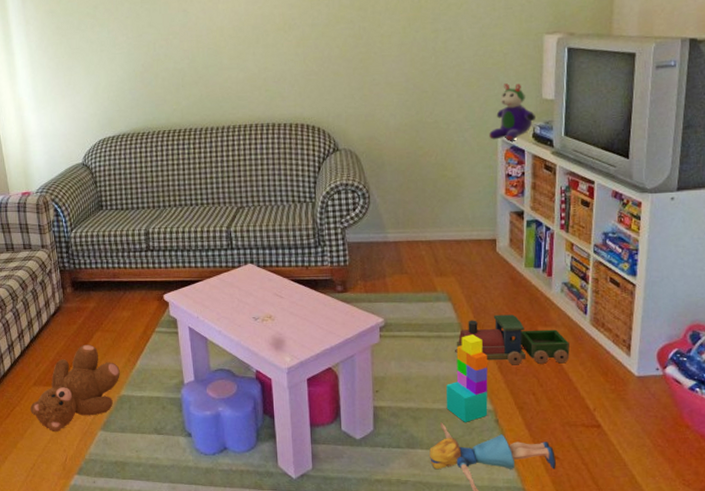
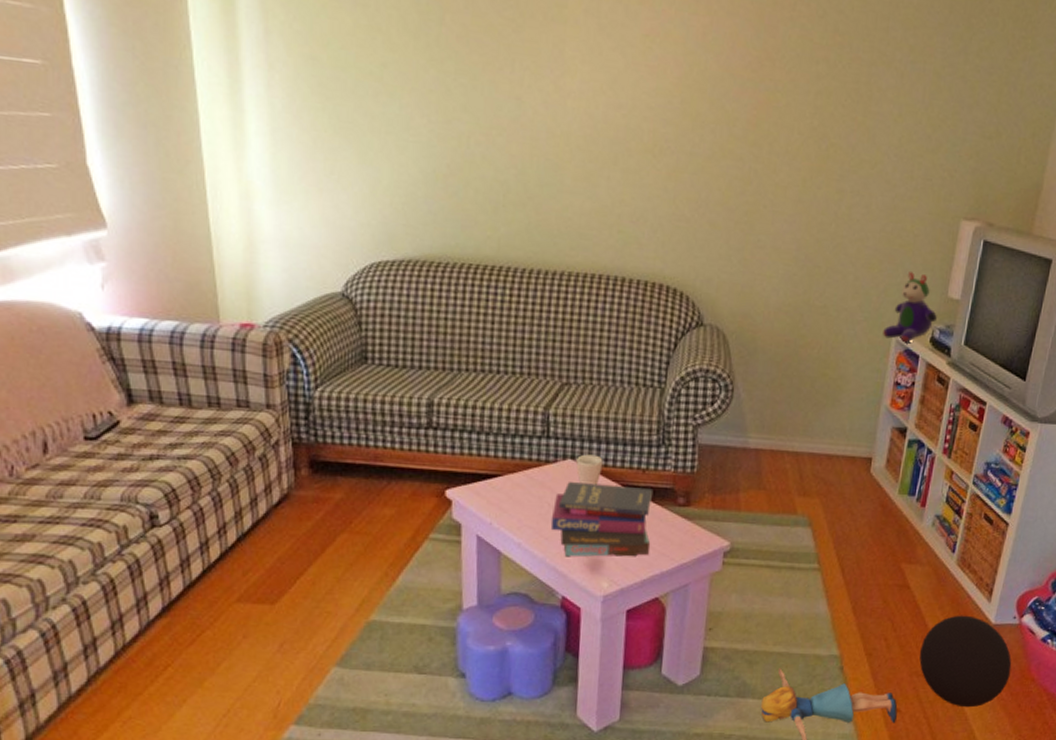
teddy bear: present [30,344,120,433] -> none [229,549,372,668]
books: none [241,280,320,339] -> present [550,482,654,557]
cup: none [255,258,275,282] -> present [576,454,603,485]
toy blocks: present [446,334,488,422] -> none [788,567,843,669]
toy train: present [455,314,570,365] -> none [807,546,932,607]
ball: none [568,369,663,454] -> present [919,615,1012,708]

